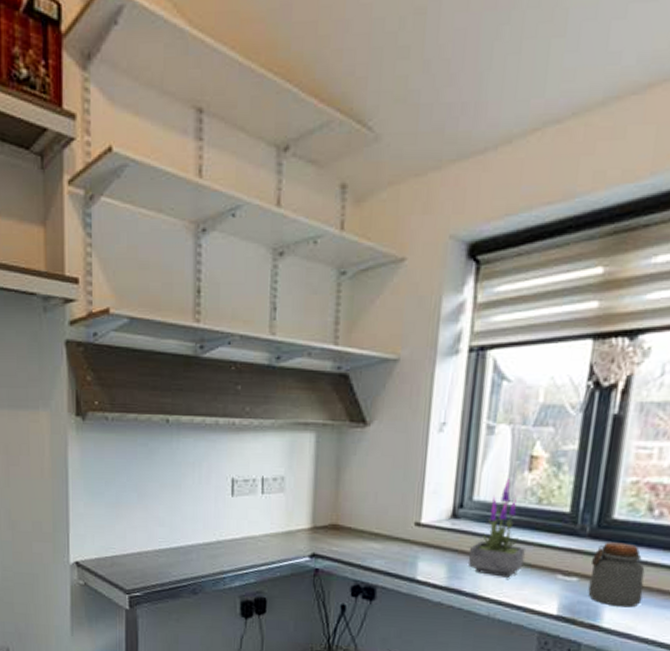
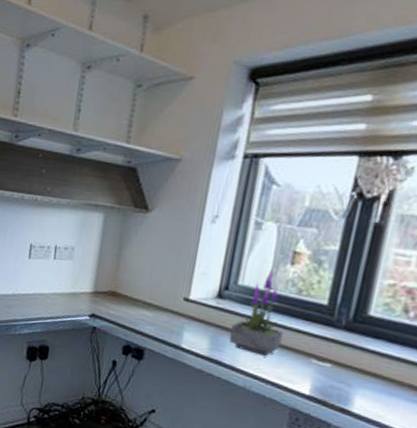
jar: present [588,542,645,608] -> none [340,335,398,398]

